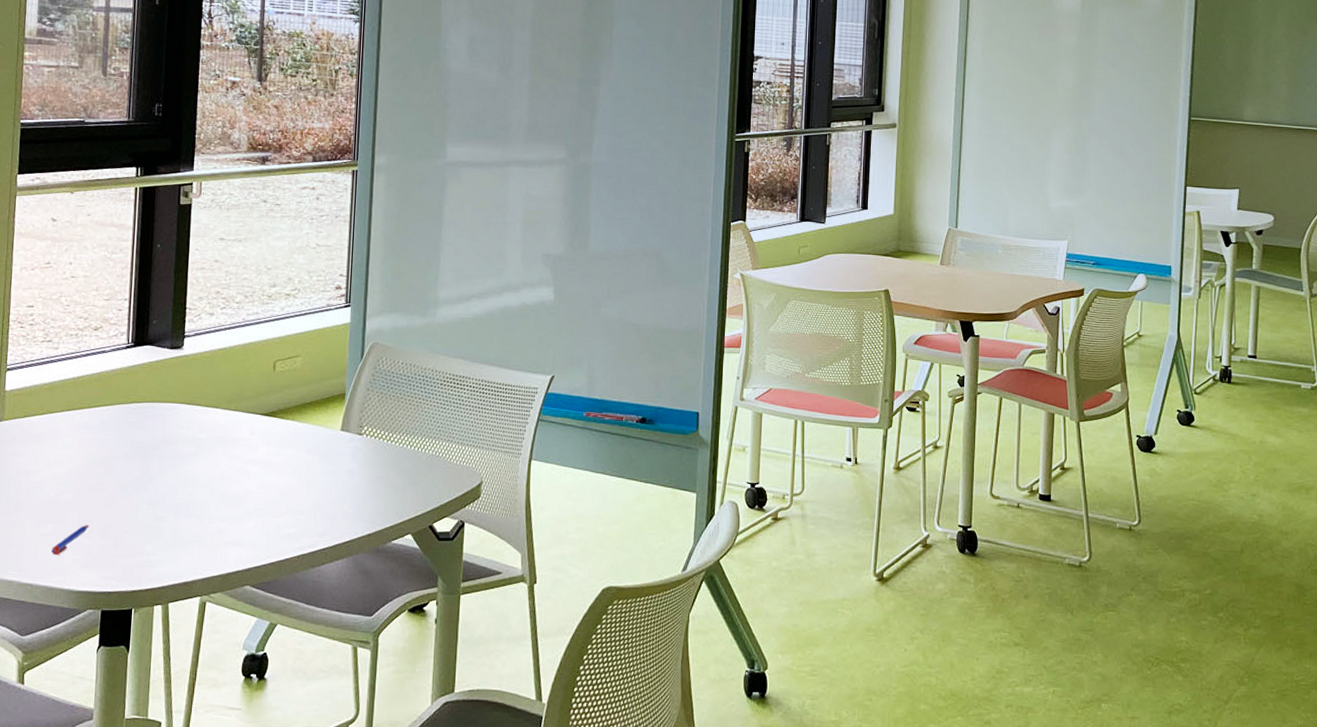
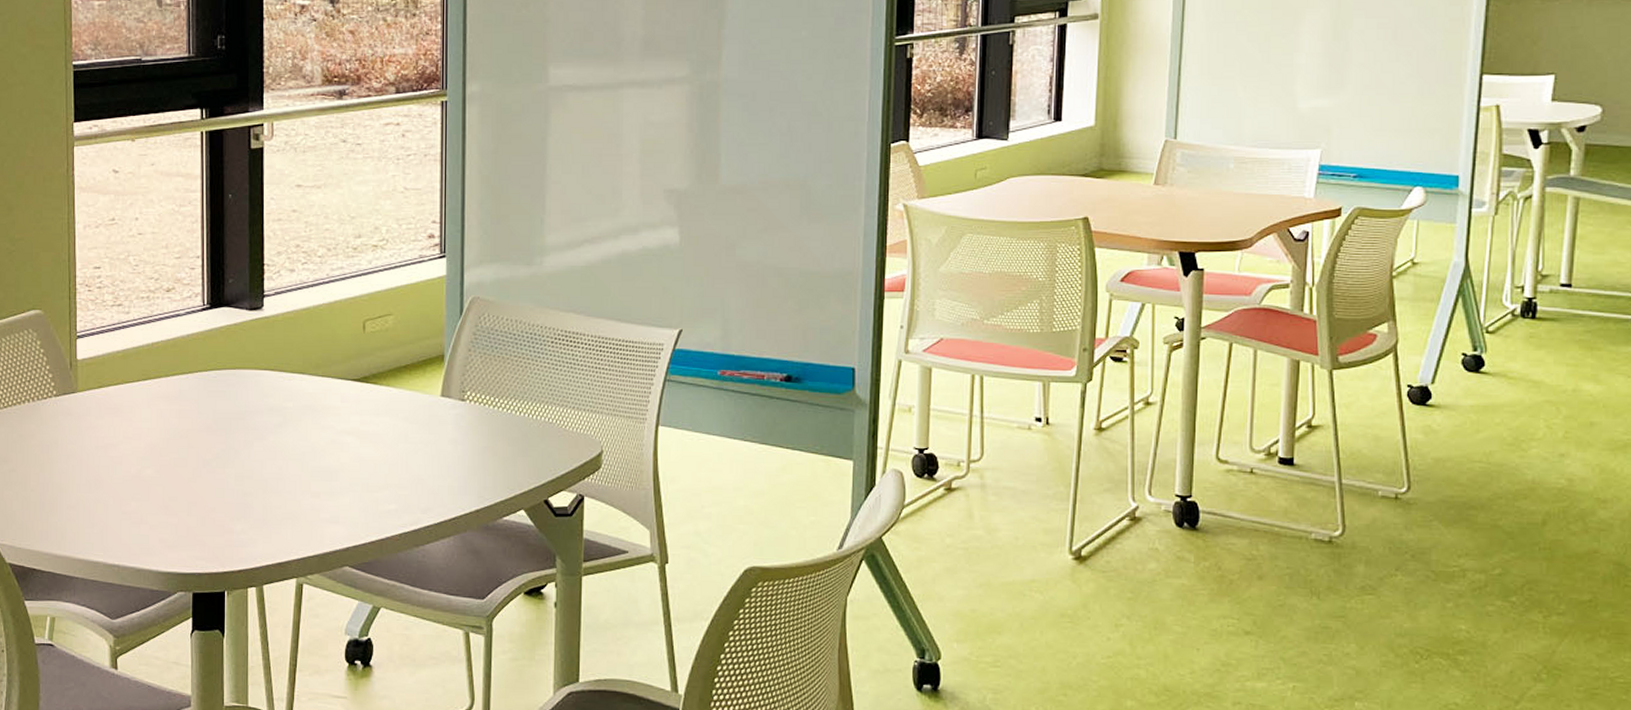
pen: present [51,525,89,556] -> none [137,502,174,535]

